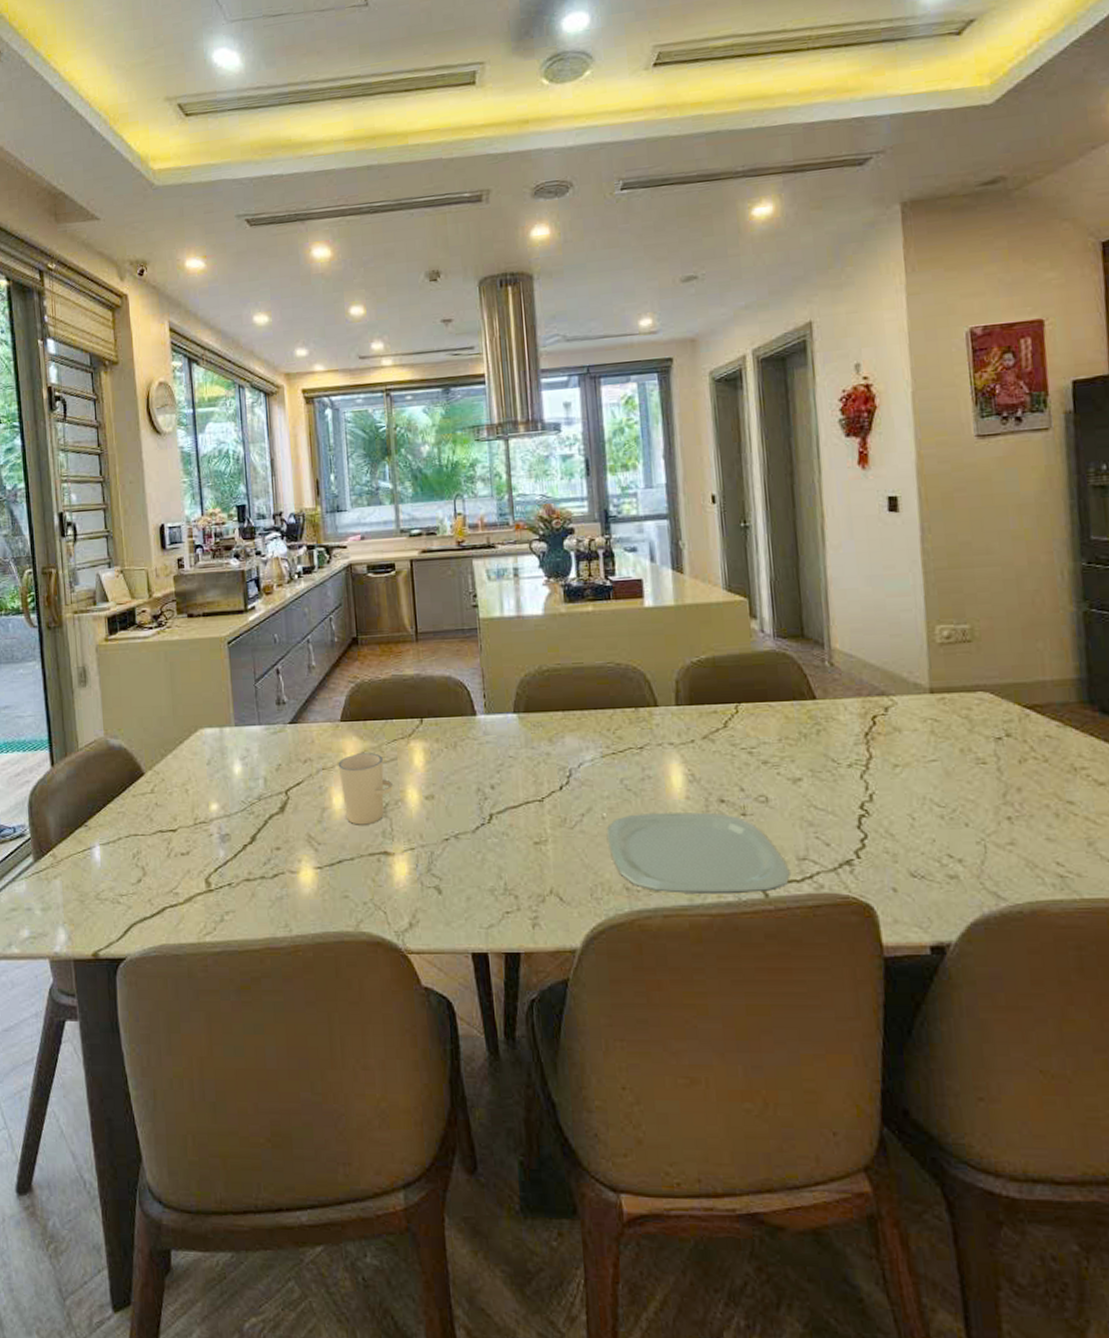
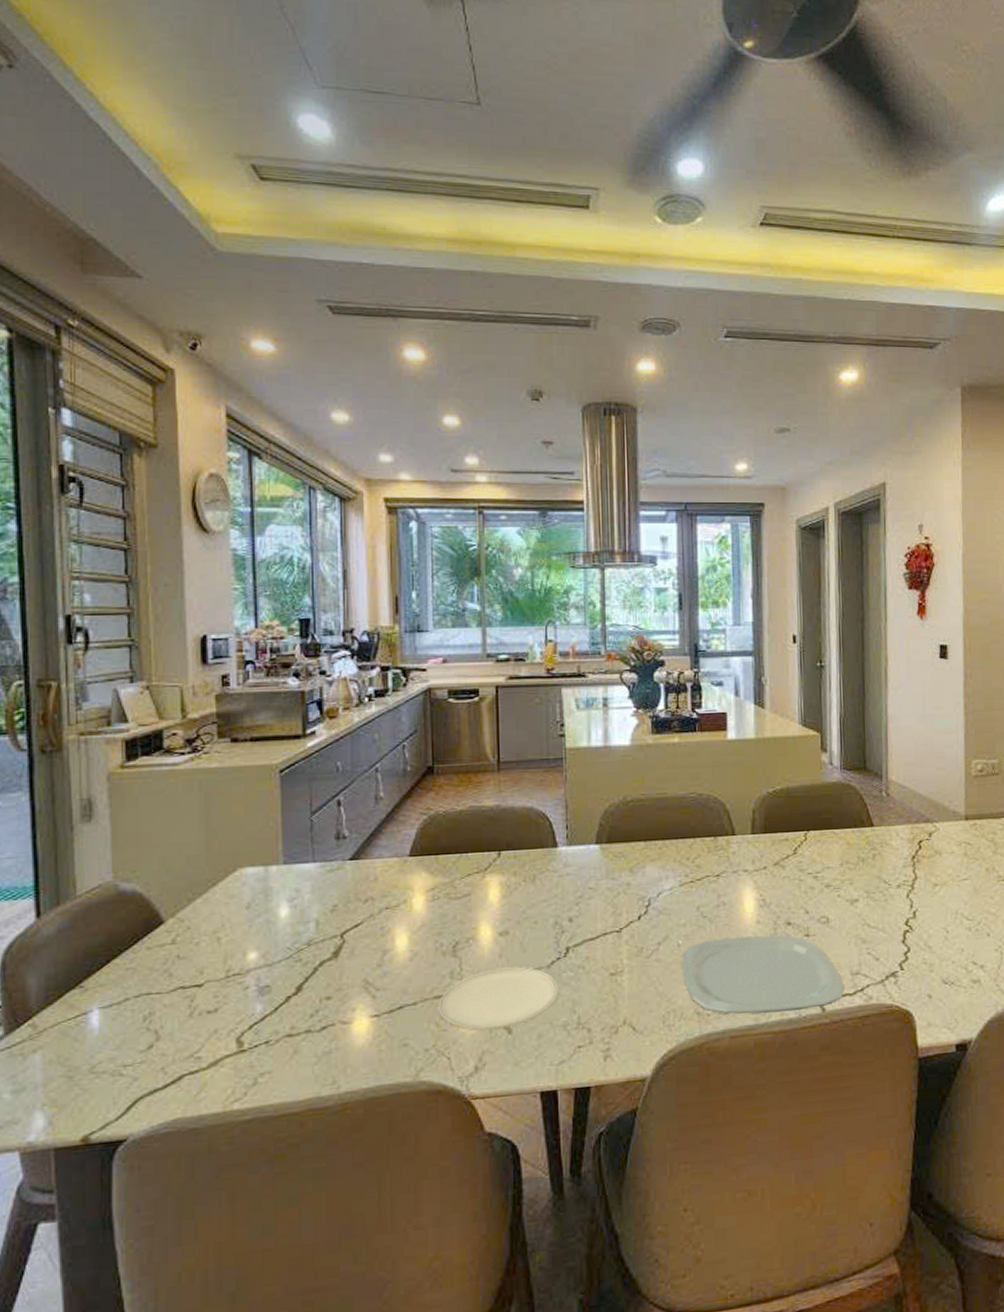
cup: present [338,753,393,825] -> none [404,889,464,967]
plate: none [373,830,485,889] -> present [438,967,559,1030]

